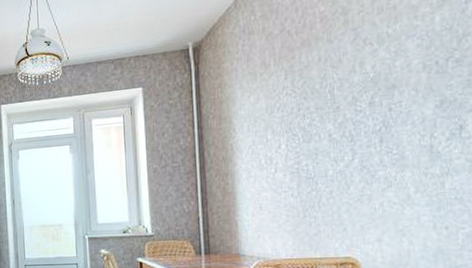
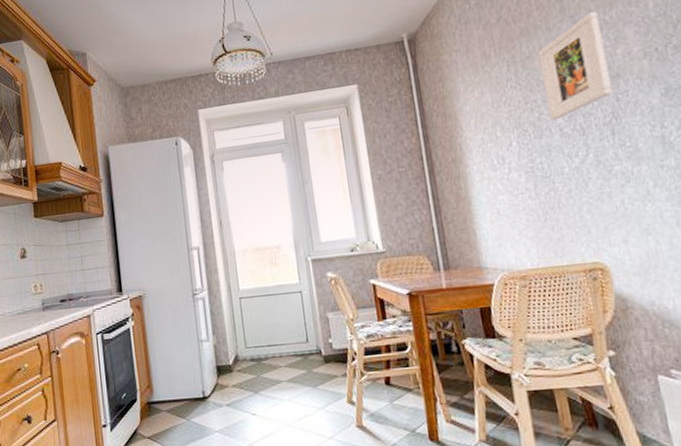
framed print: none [317,24,386,127] -> present [538,11,612,121]

